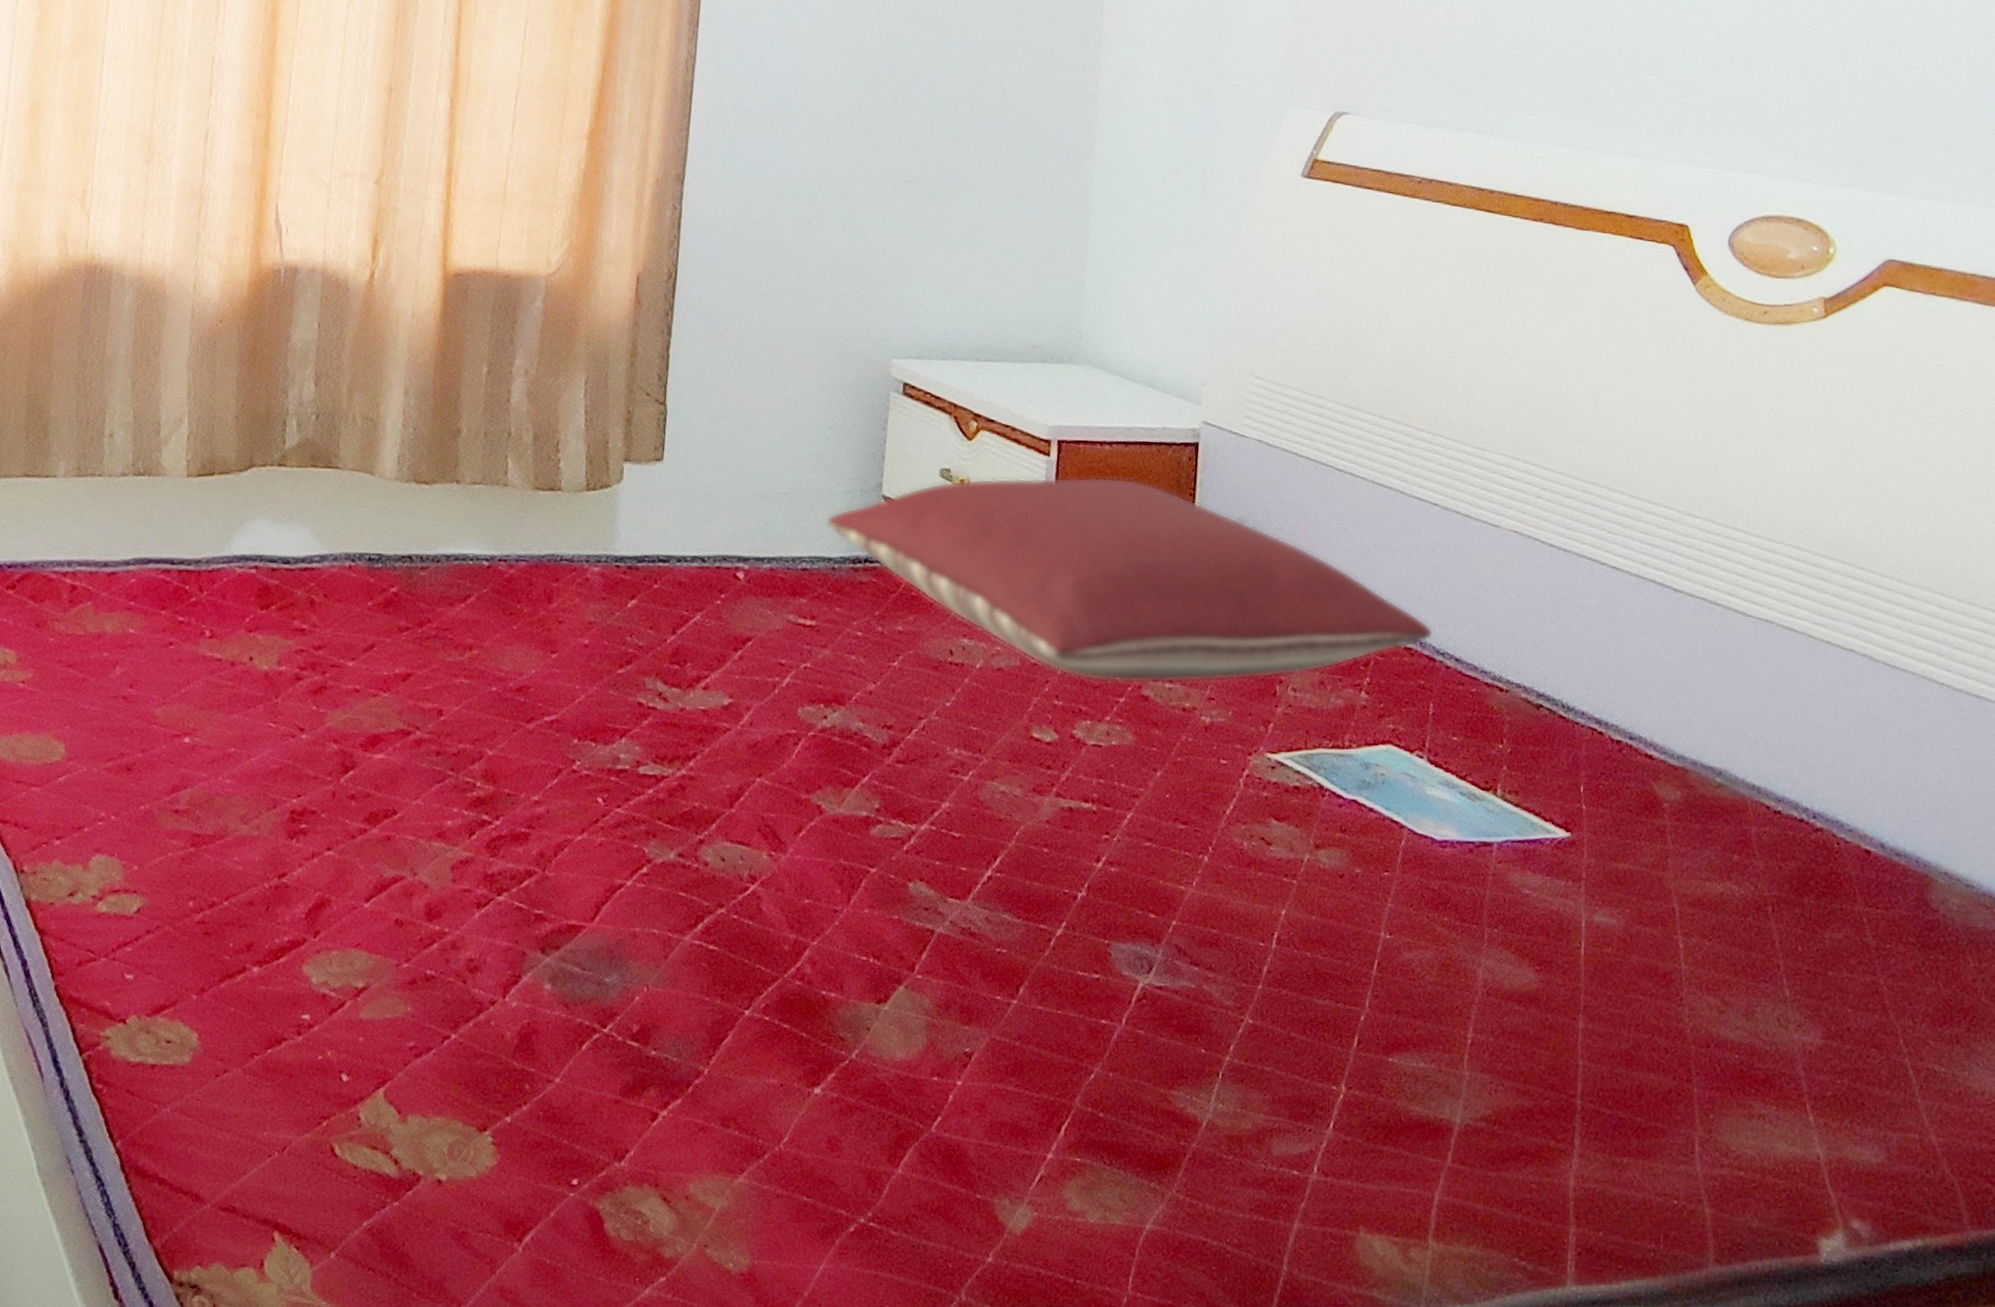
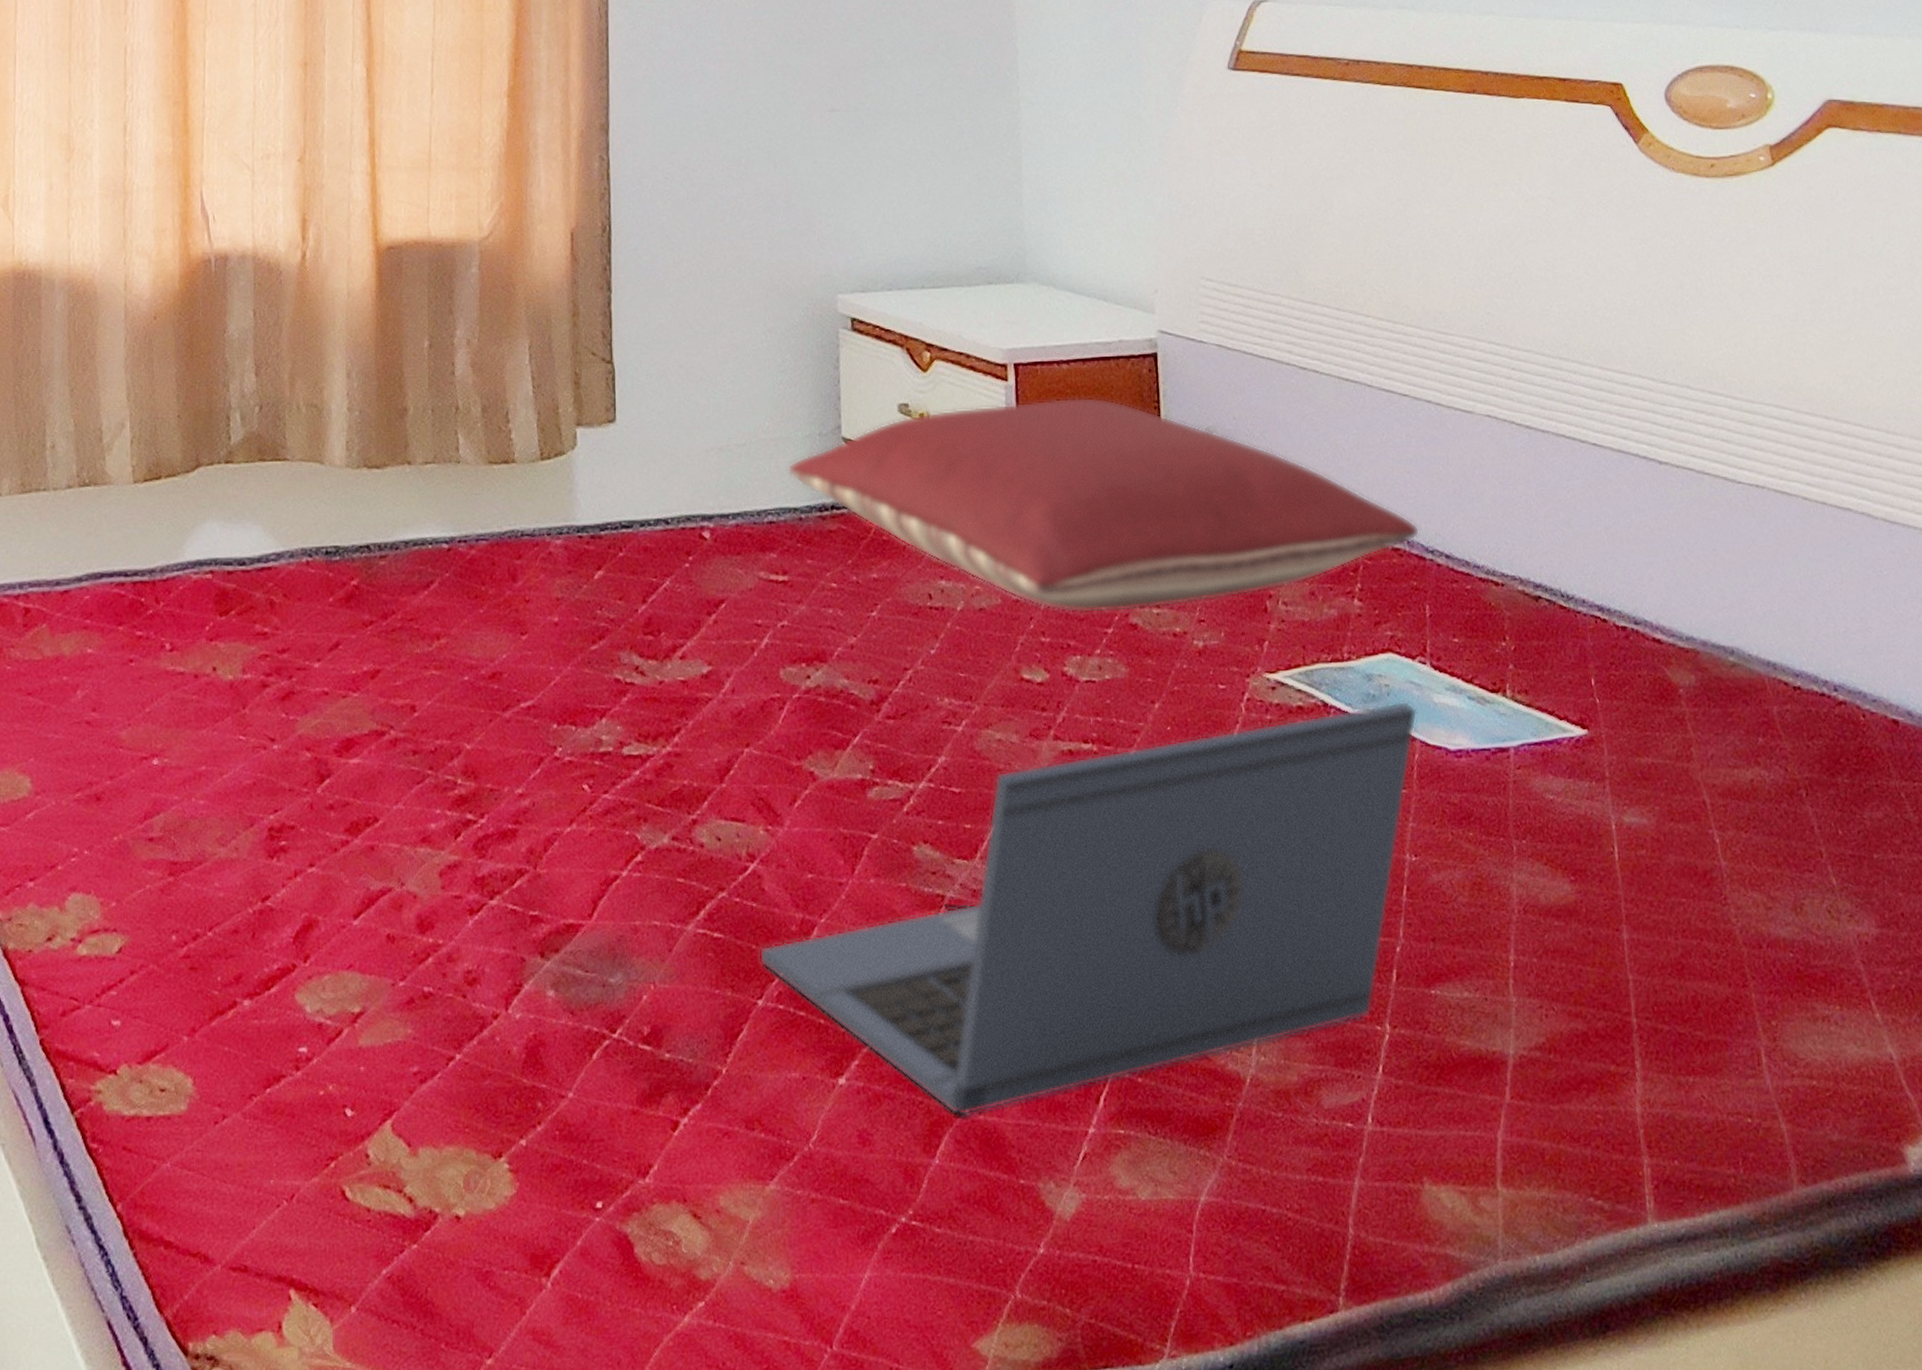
laptop: none [750,790,1409,1133] -> present [759,700,1418,1117]

